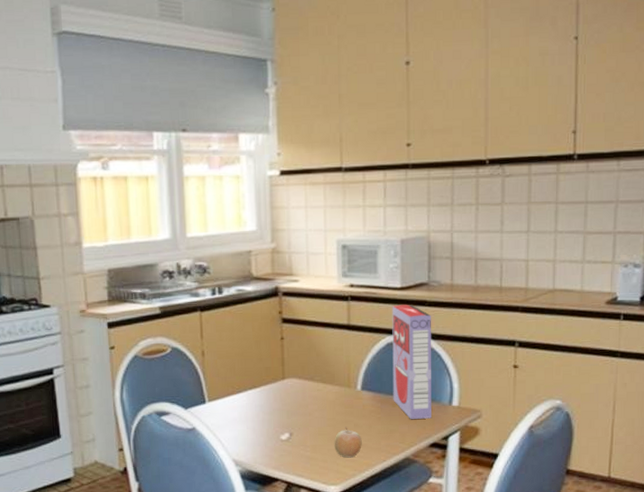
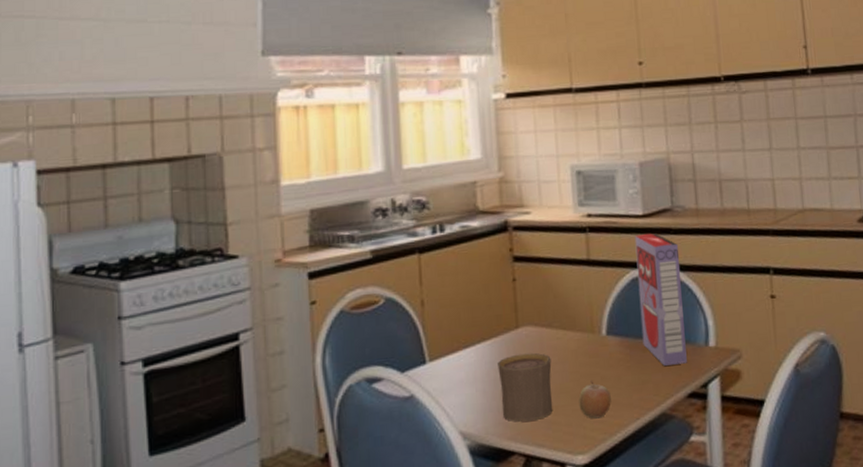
cup: none [266,400,312,455] -> present [498,353,553,422]

